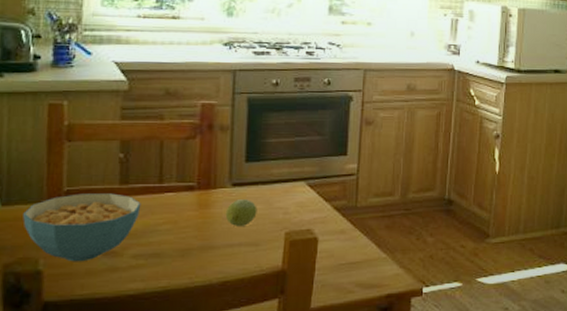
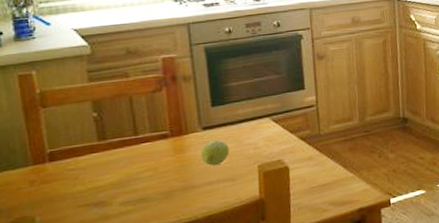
cereal bowl: present [23,193,141,262] -> none [13,149,122,216]

